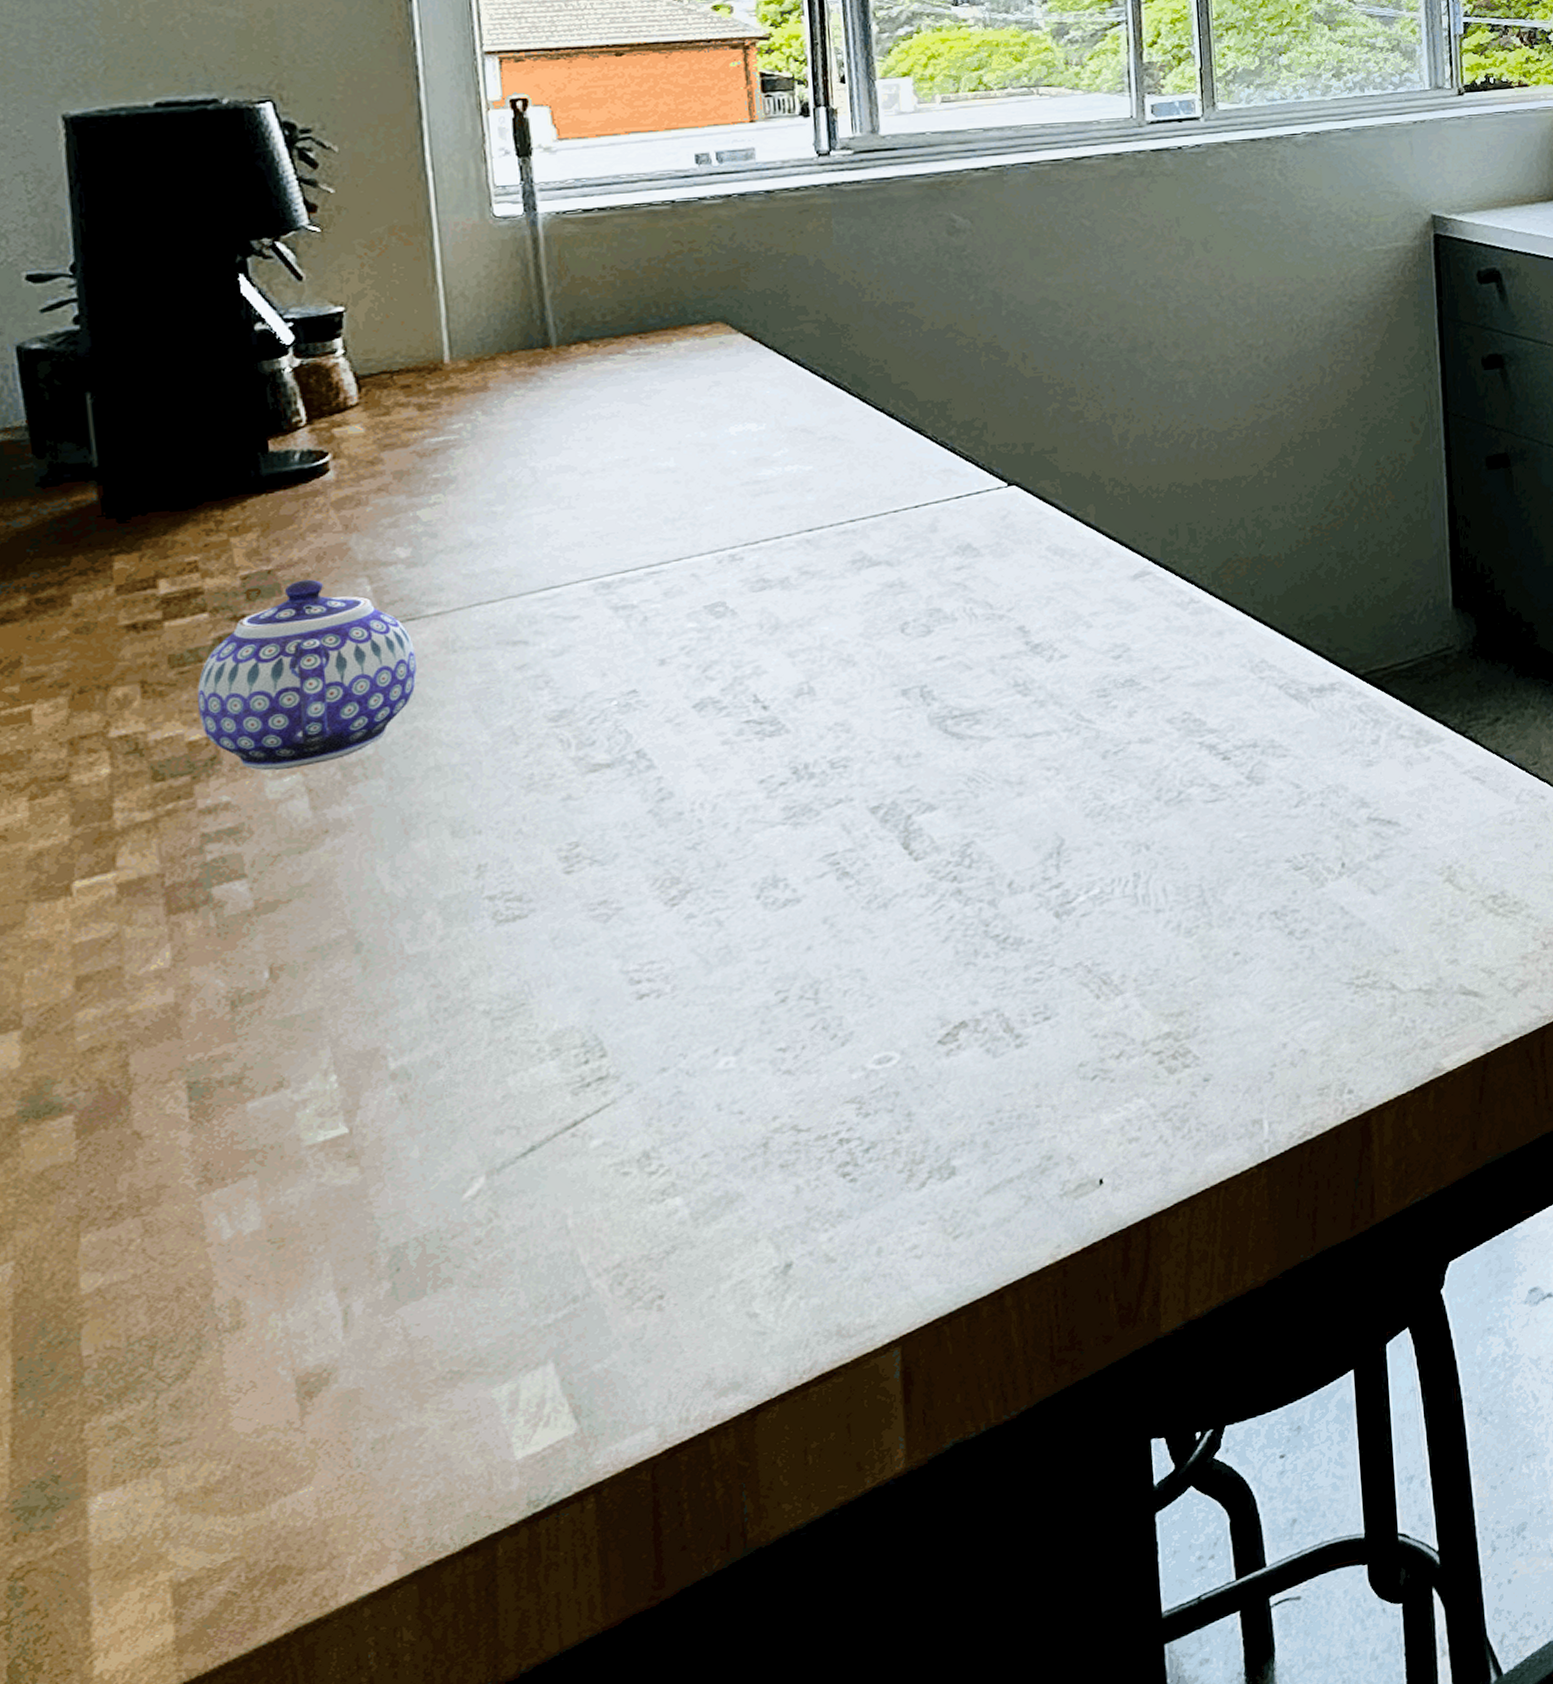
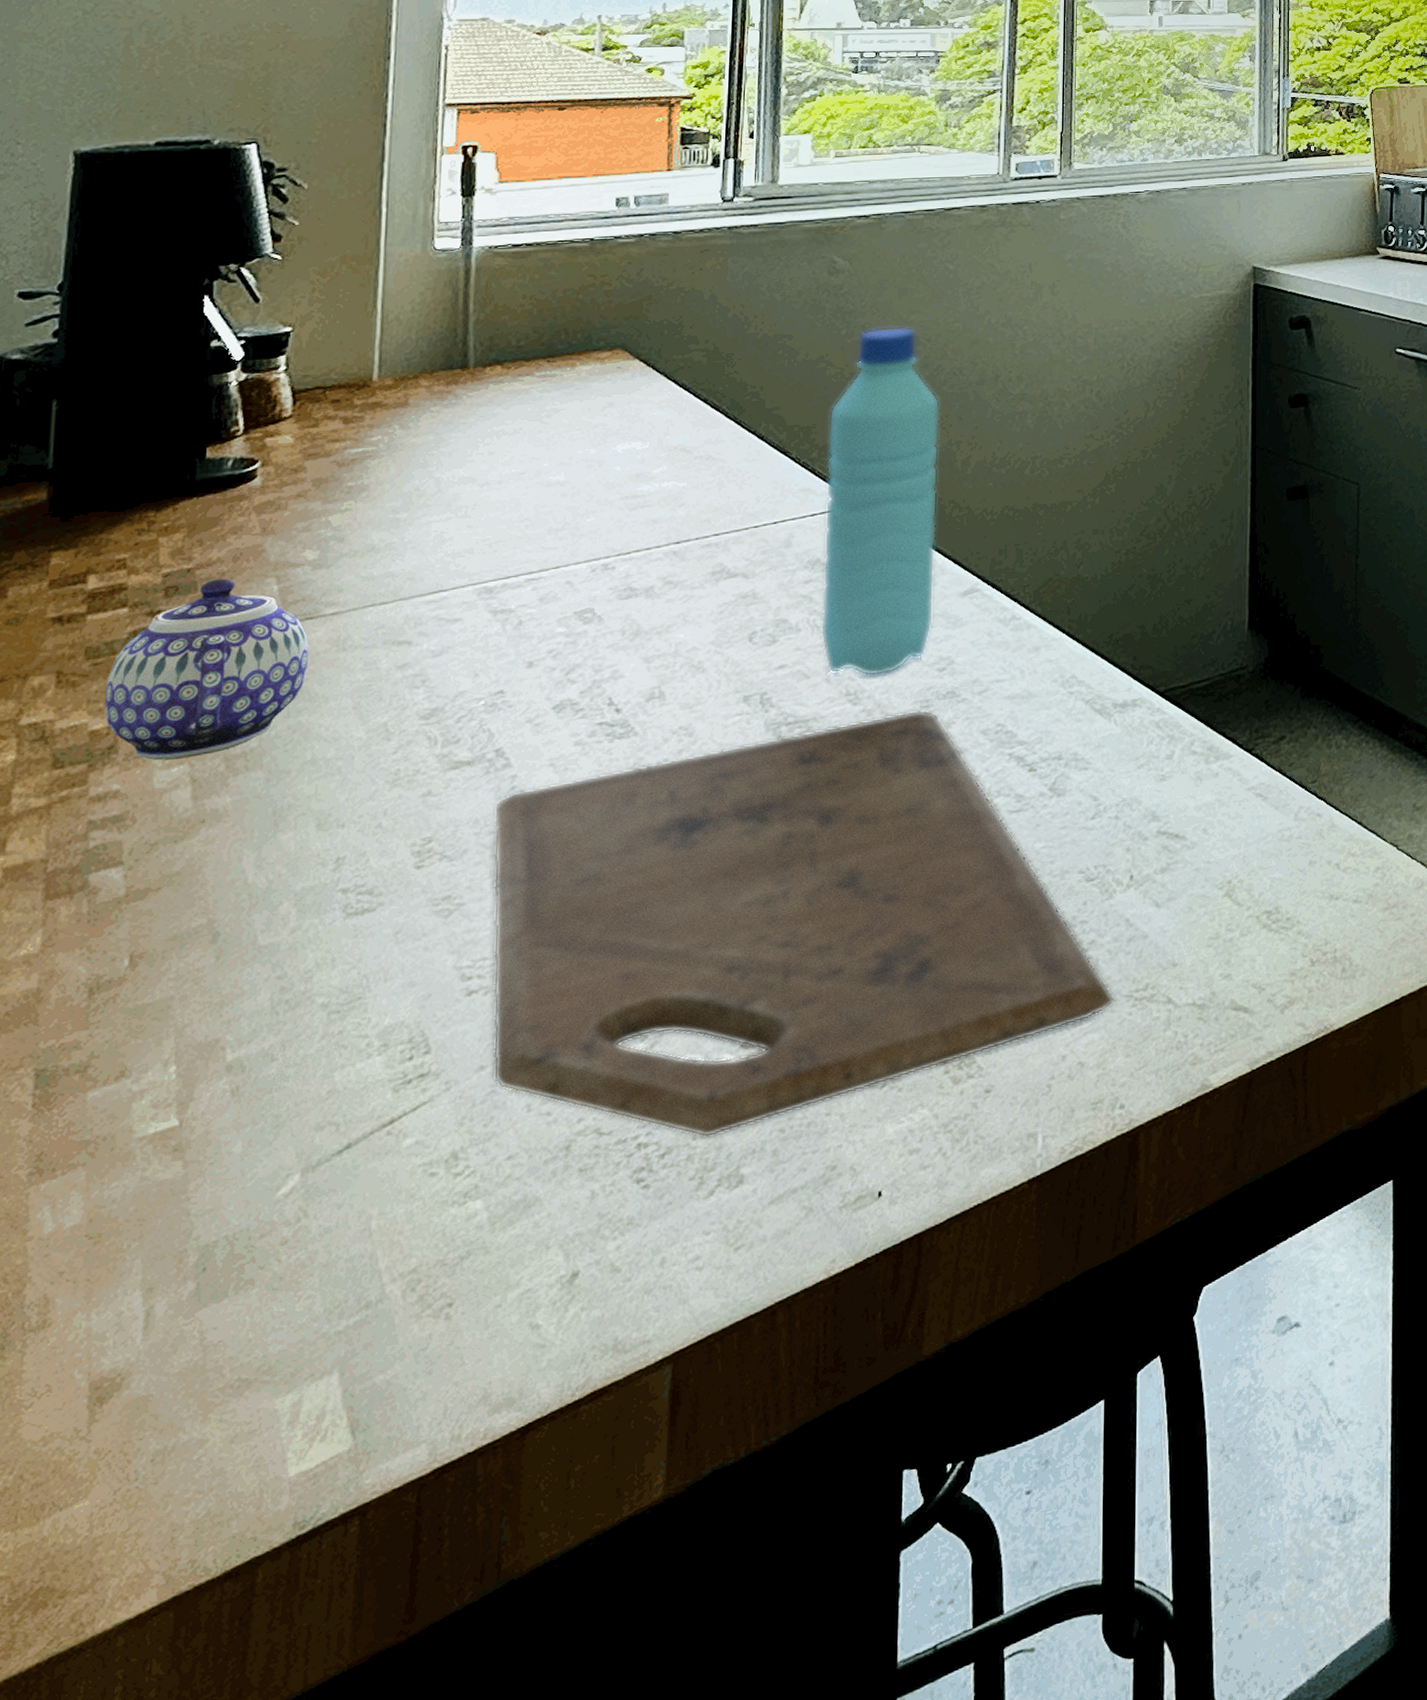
cutting board: none [642,698,1336,1132] -> present [492,709,1116,1138]
water bottle: none [964,290,1104,667] -> present [820,326,940,677]

